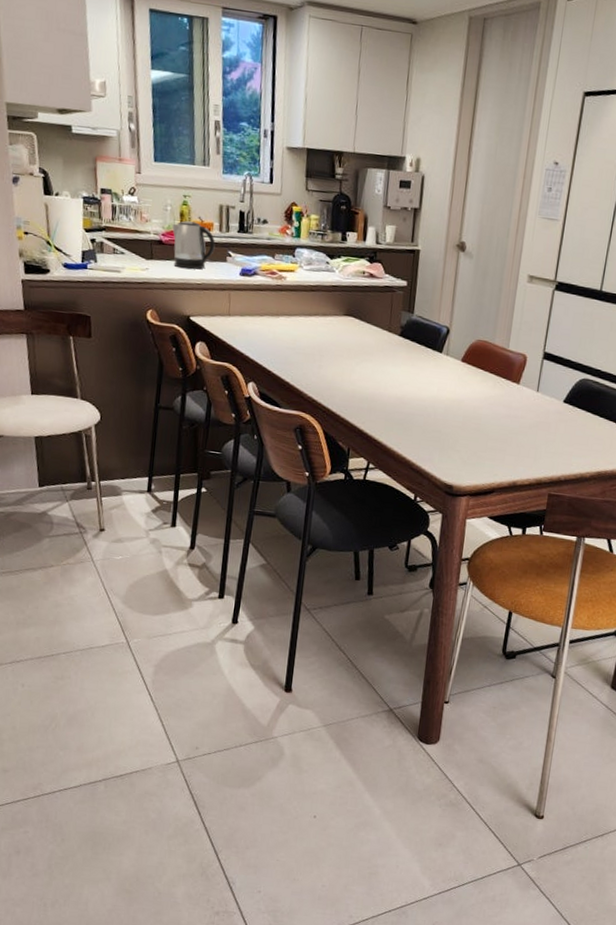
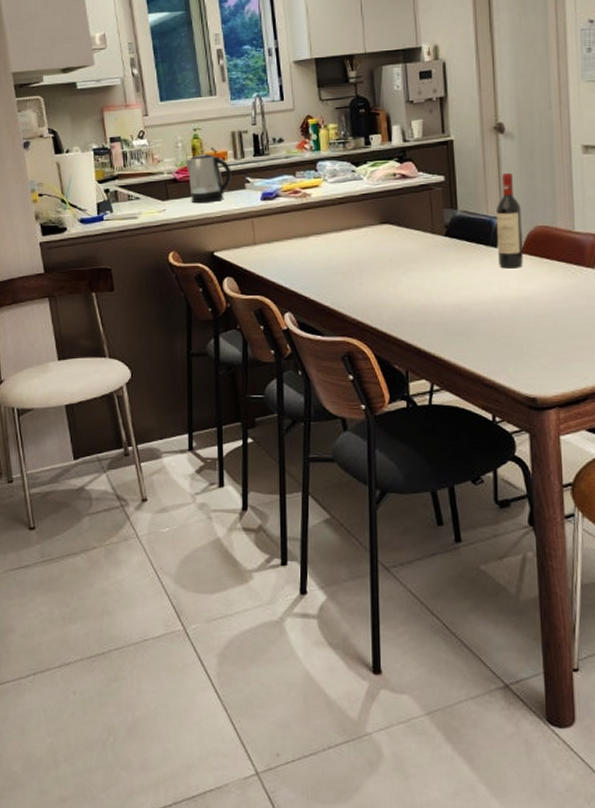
wine bottle: none [441,288,468,374] -> present [495,173,523,269]

